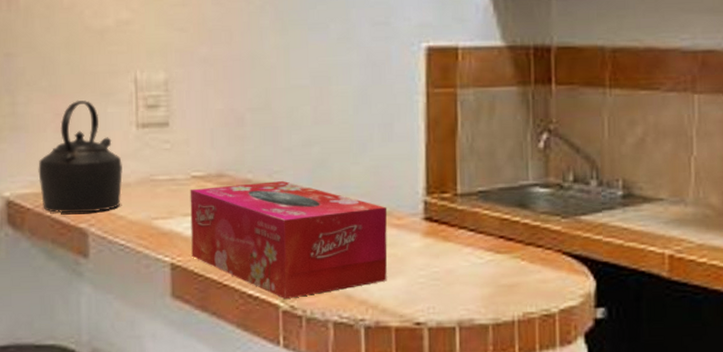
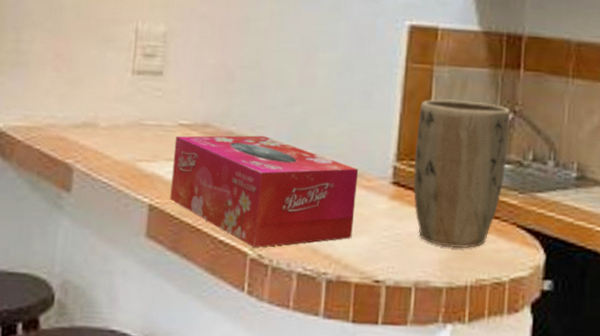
kettle: present [38,100,123,214] -> none [32,43,114,150]
plant pot: none [444,123,547,282] -> present [413,99,511,249]

